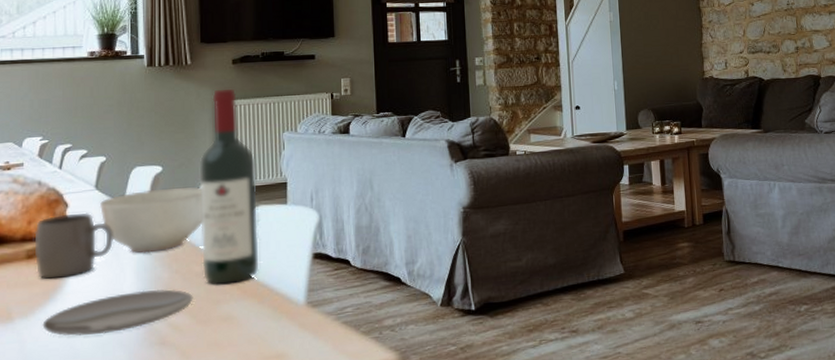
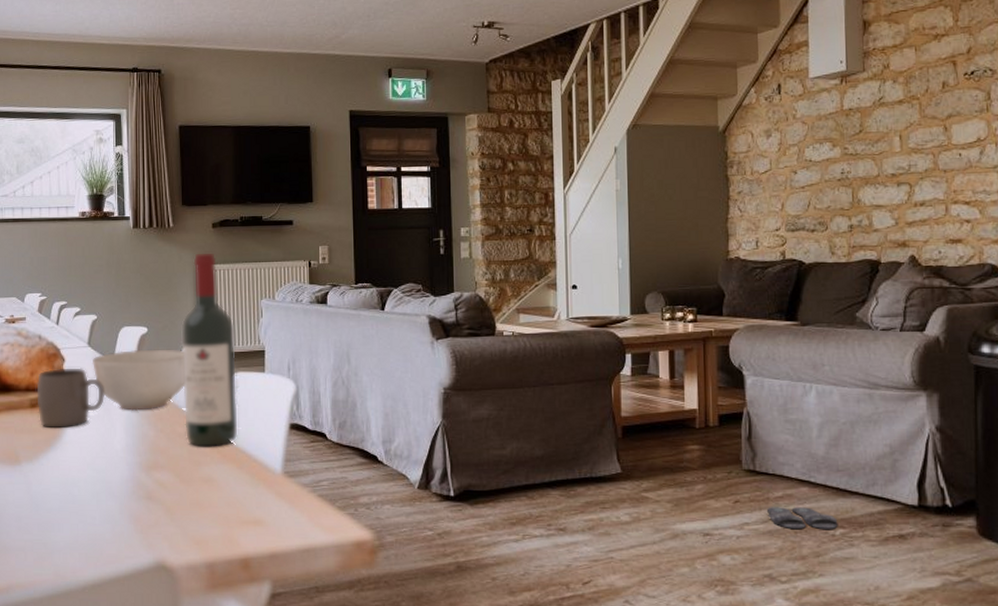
plate: present [42,289,193,336] -> none [45,446,177,484]
slippers: none [746,289,802,310] -> present [767,507,838,530]

